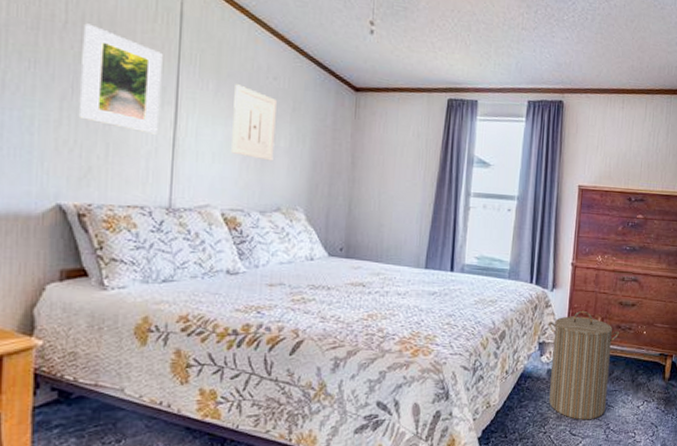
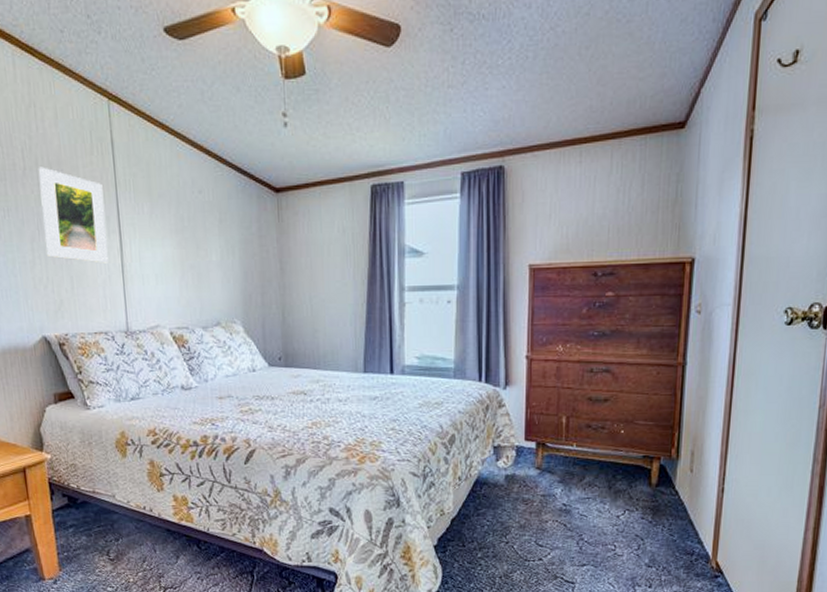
wall art: present [231,84,277,161] -> none [166,203,208,277]
laundry hamper: present [549,310,620,421] -> none [504,409,590,531]

